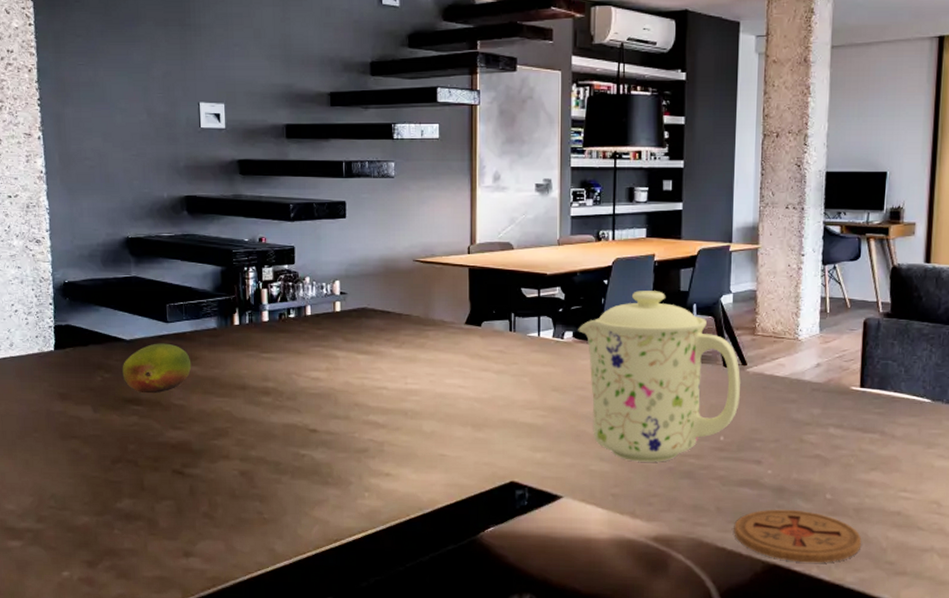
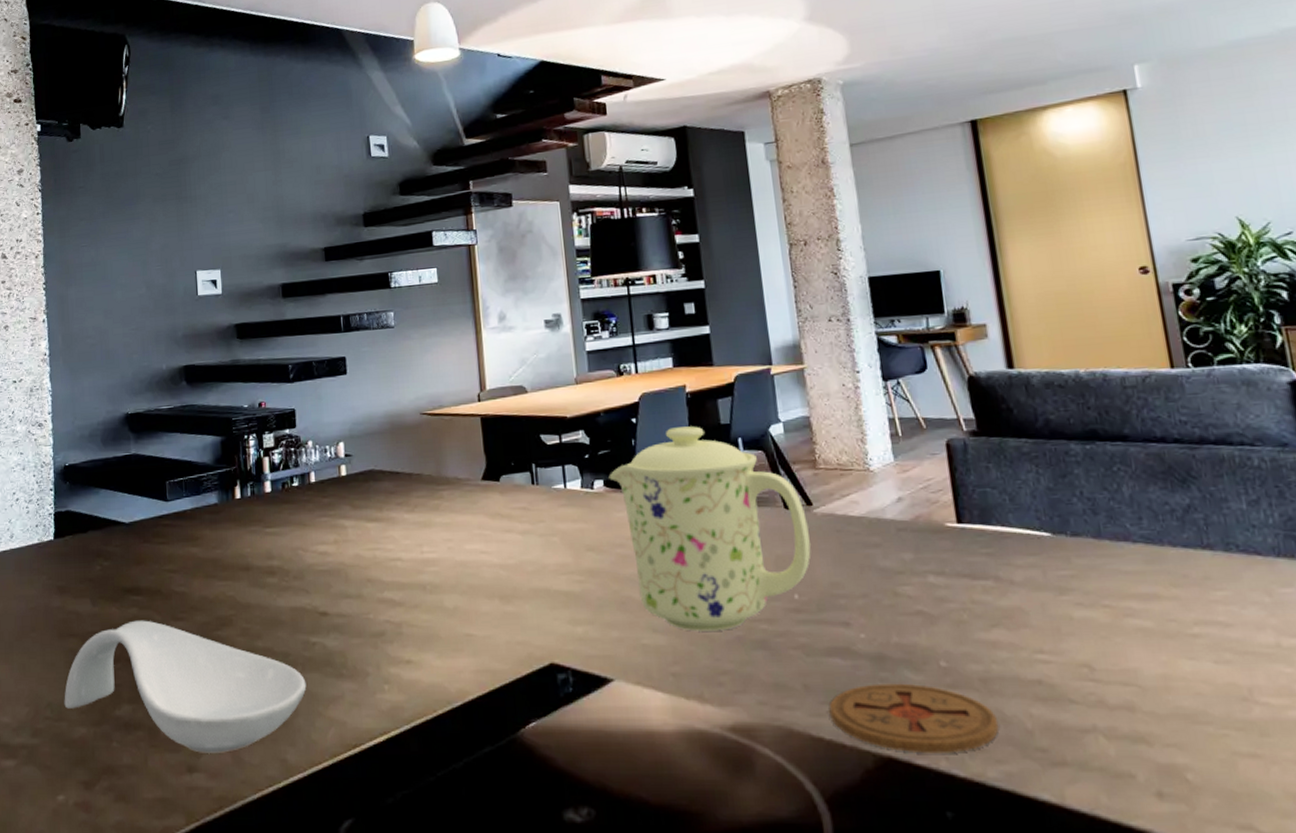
spoon rest: none [67,427,295,542] -> present [64,620,307,753]
fruit: present [122,343,192,394] -> none [121,523,193,582]

